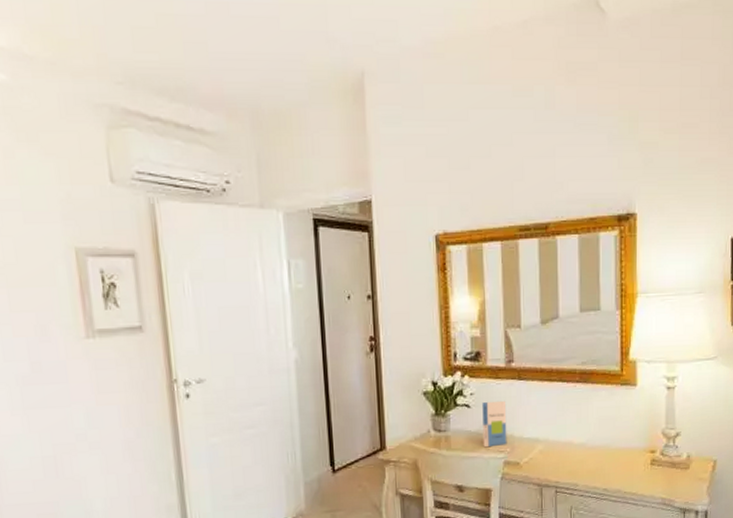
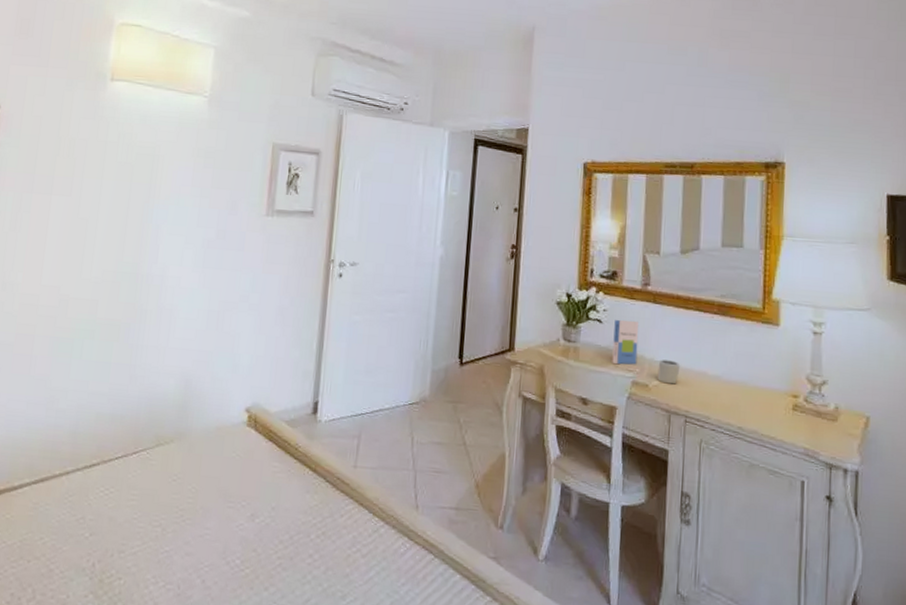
cup: none [527,435,548,459] -> present [657,359,681,385]

